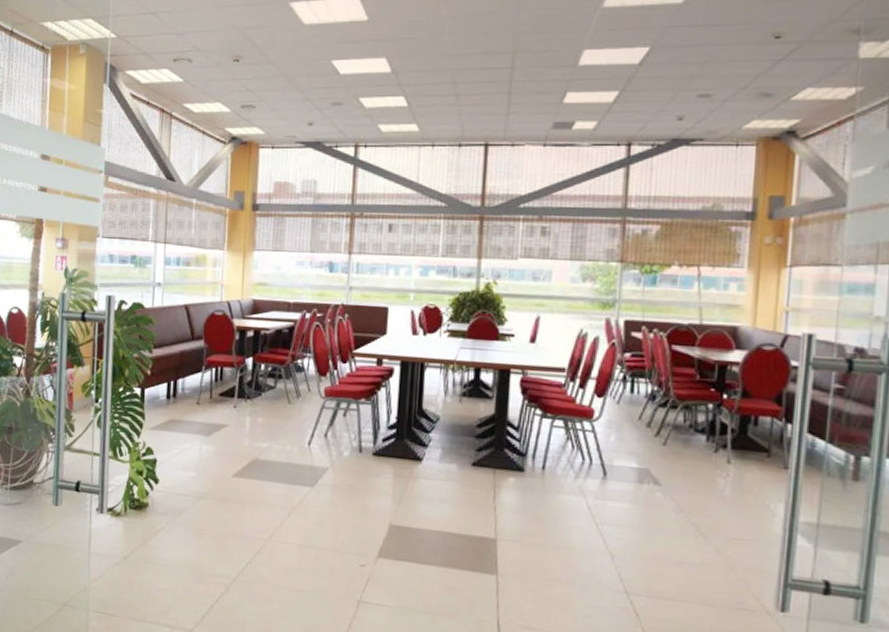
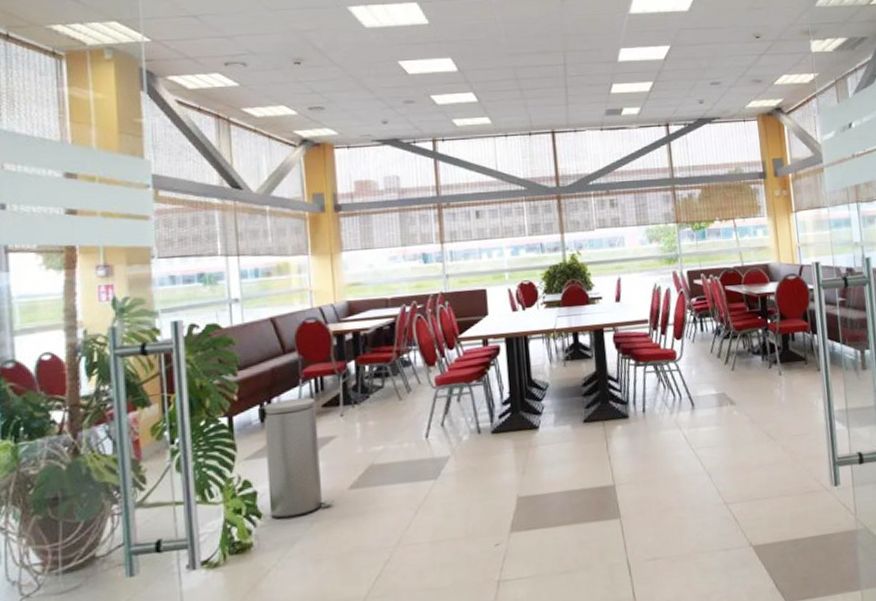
pedal bin: none [164,382,219,491] -> present [258,397,334,520]

